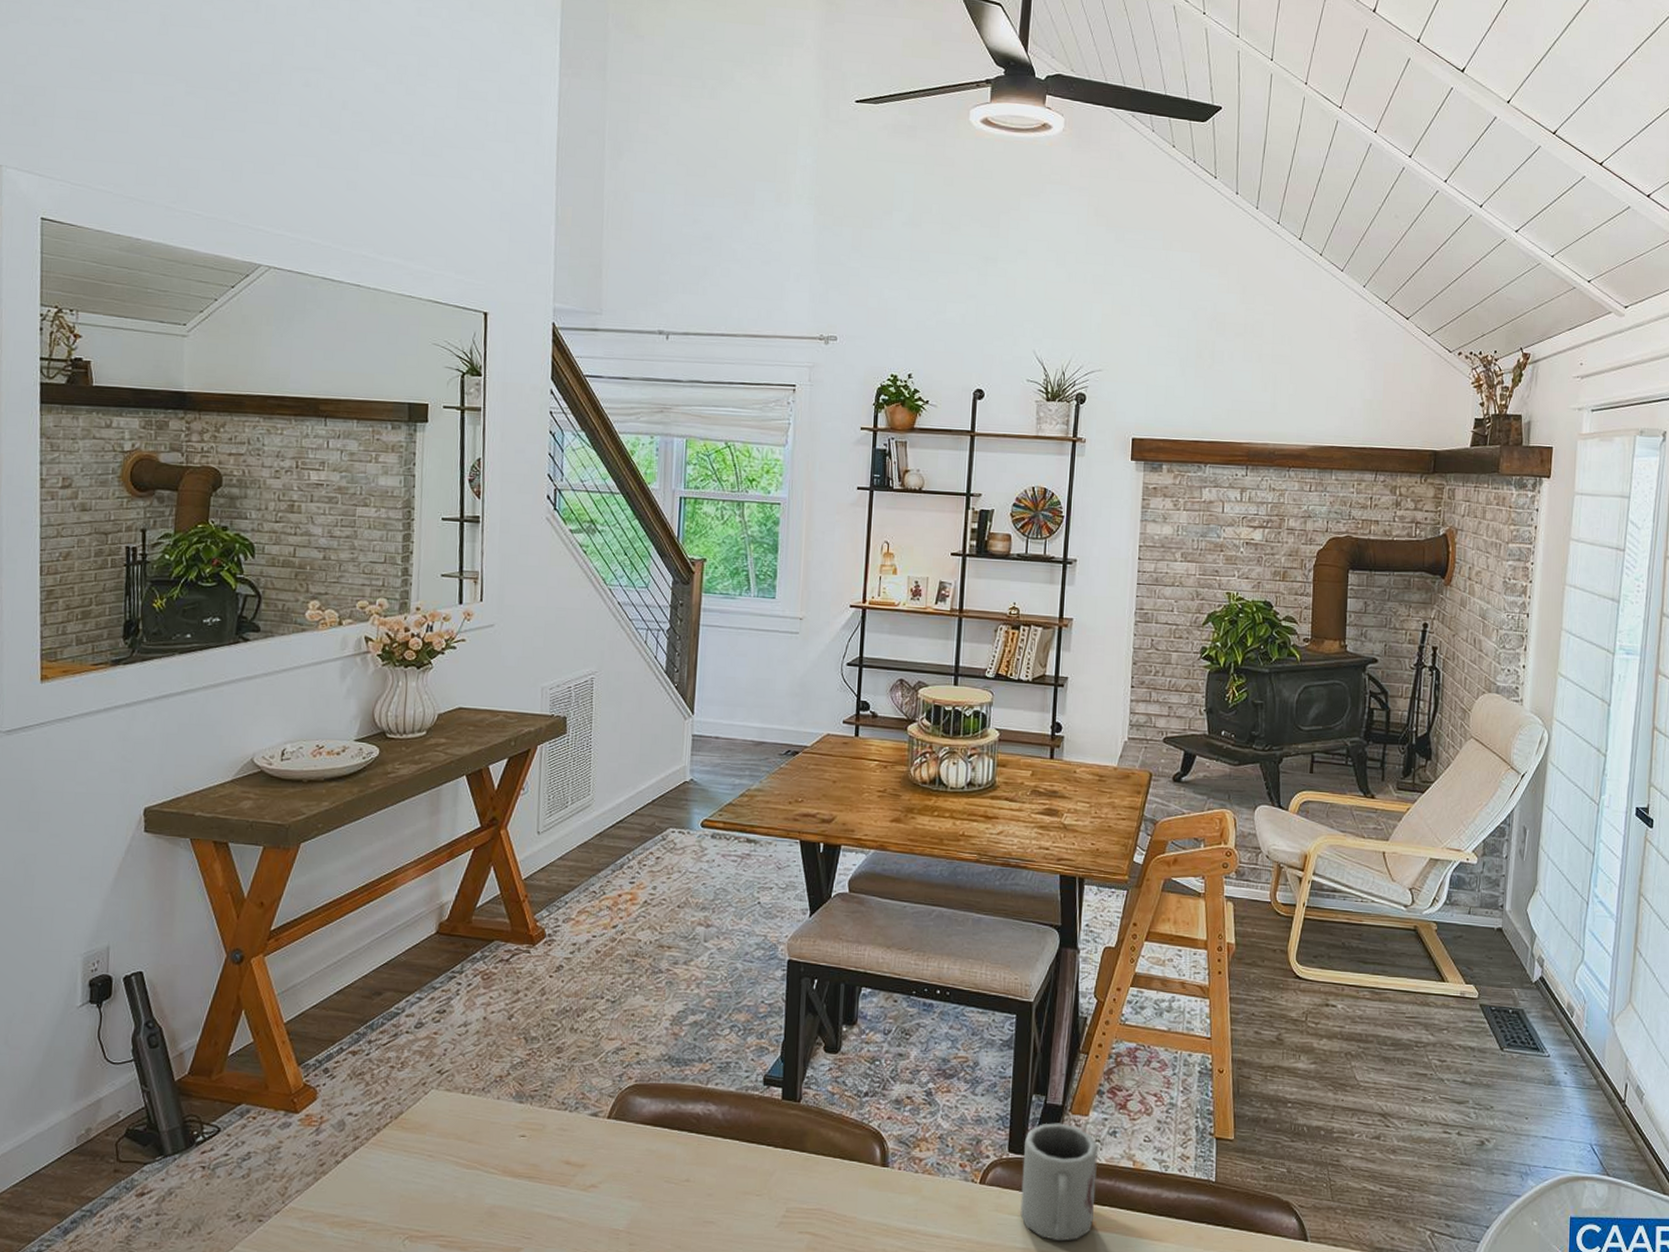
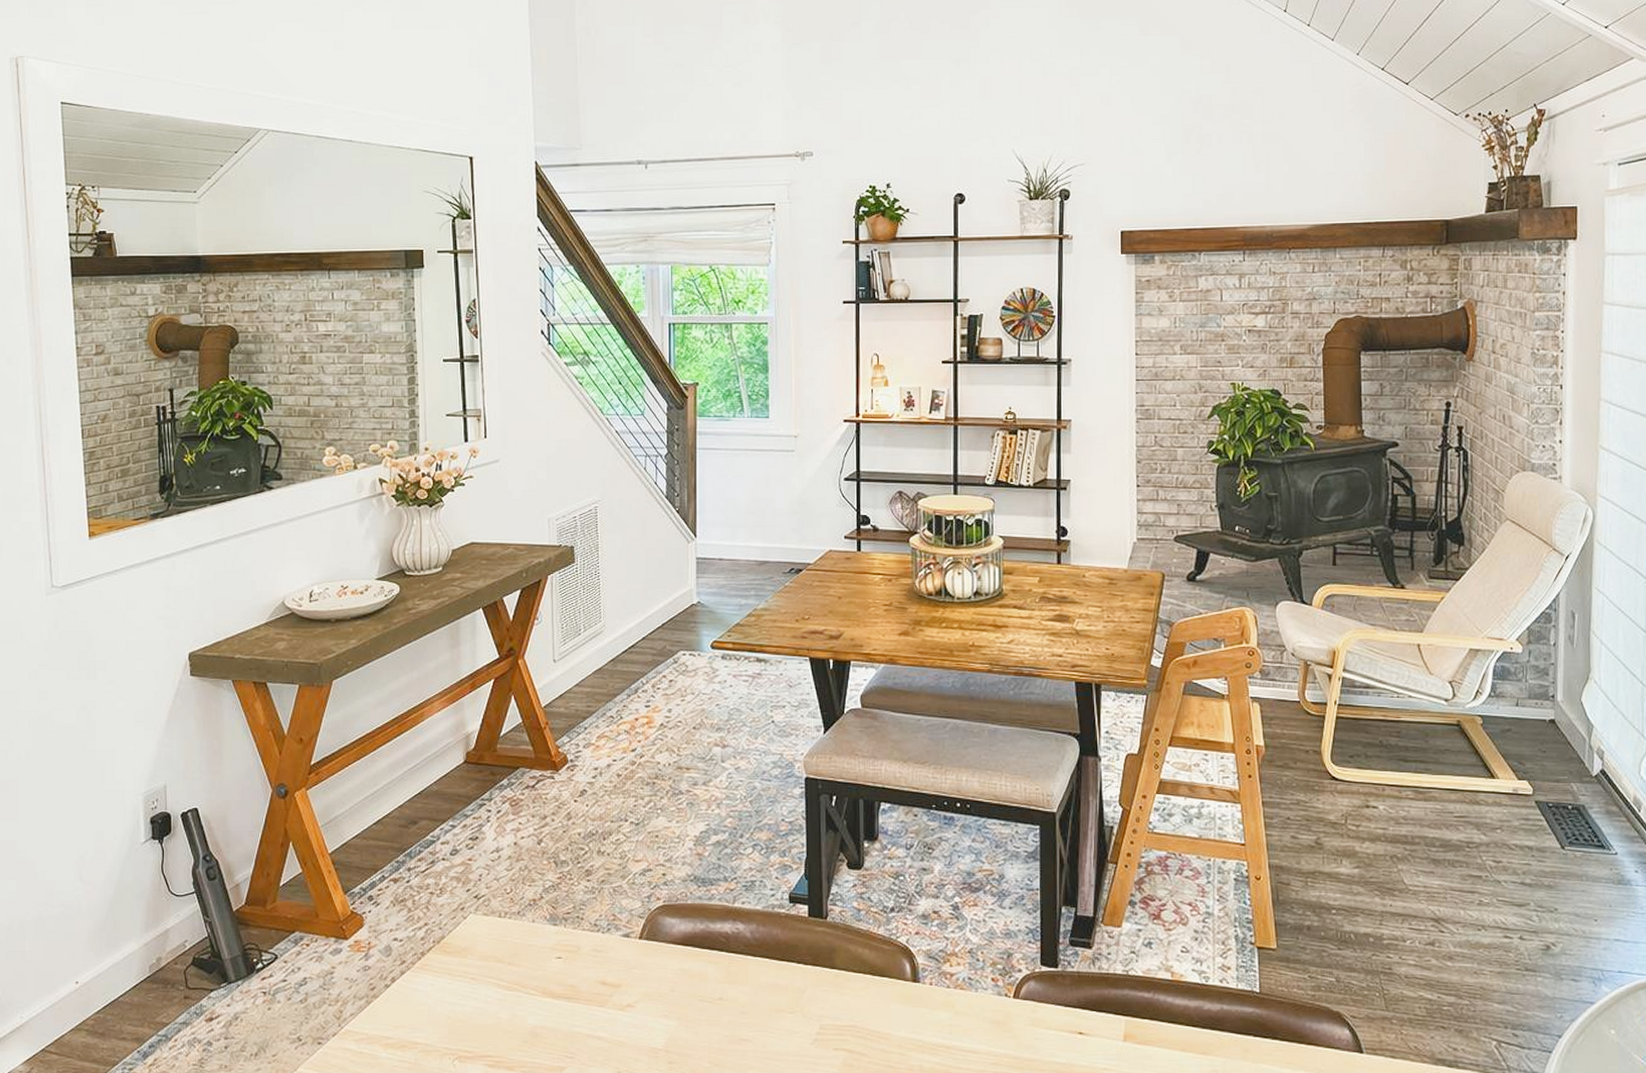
cup: present [1020,1123,1099,1241] -> none [1056,935,1135,1056]

